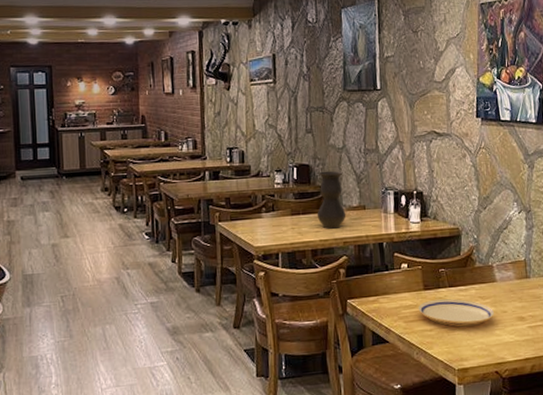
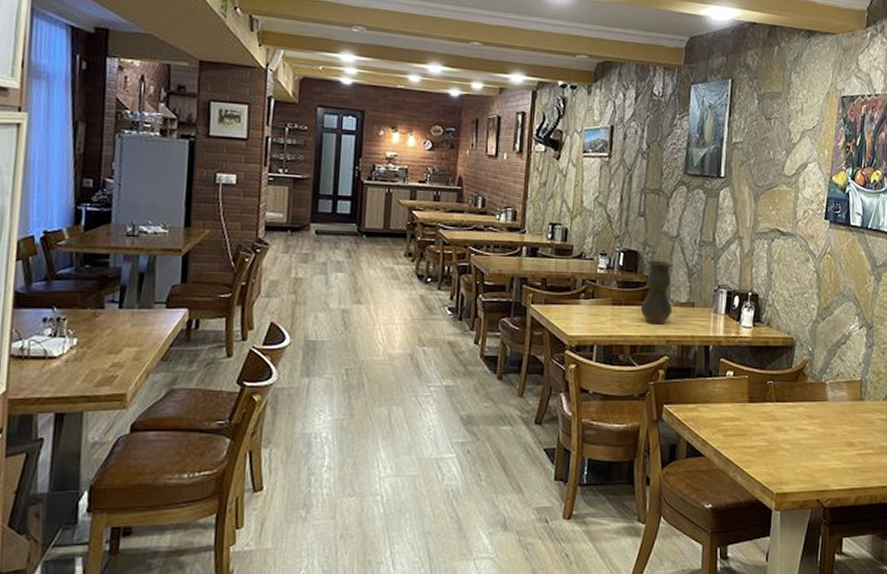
plate: present [418,299,495,327] -> none [740,415,823,447]

